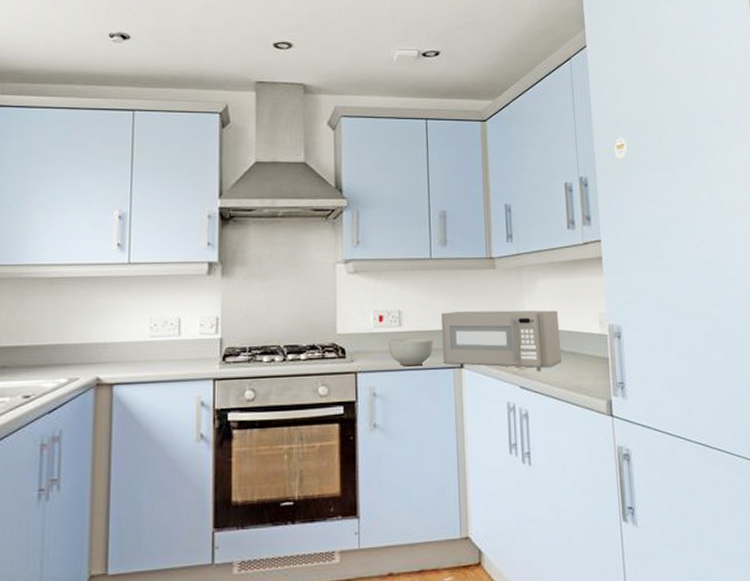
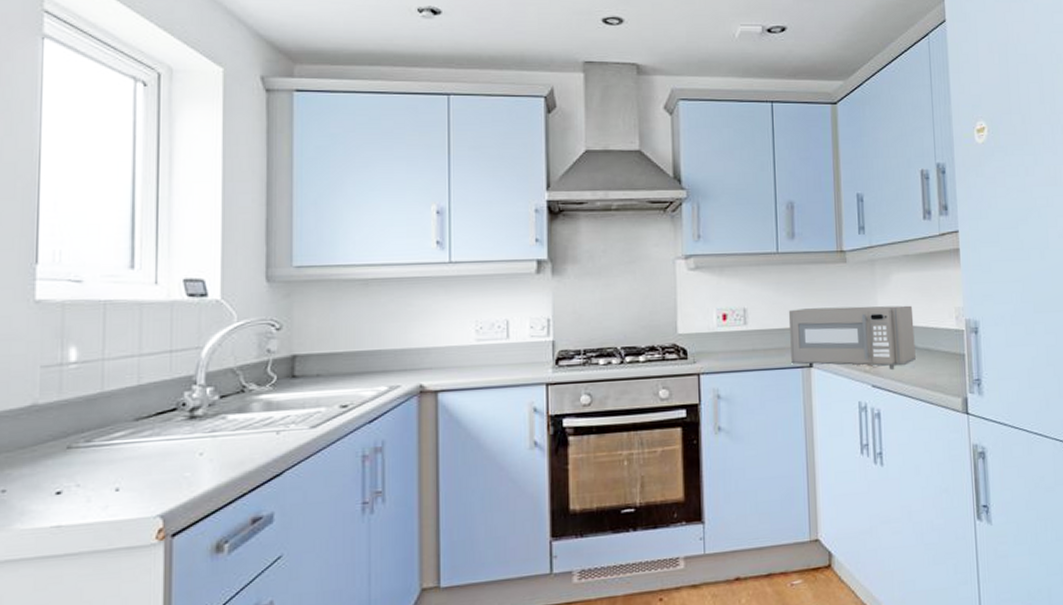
bowl: present [388,337,434,367] -> none [732,336,781,367]

